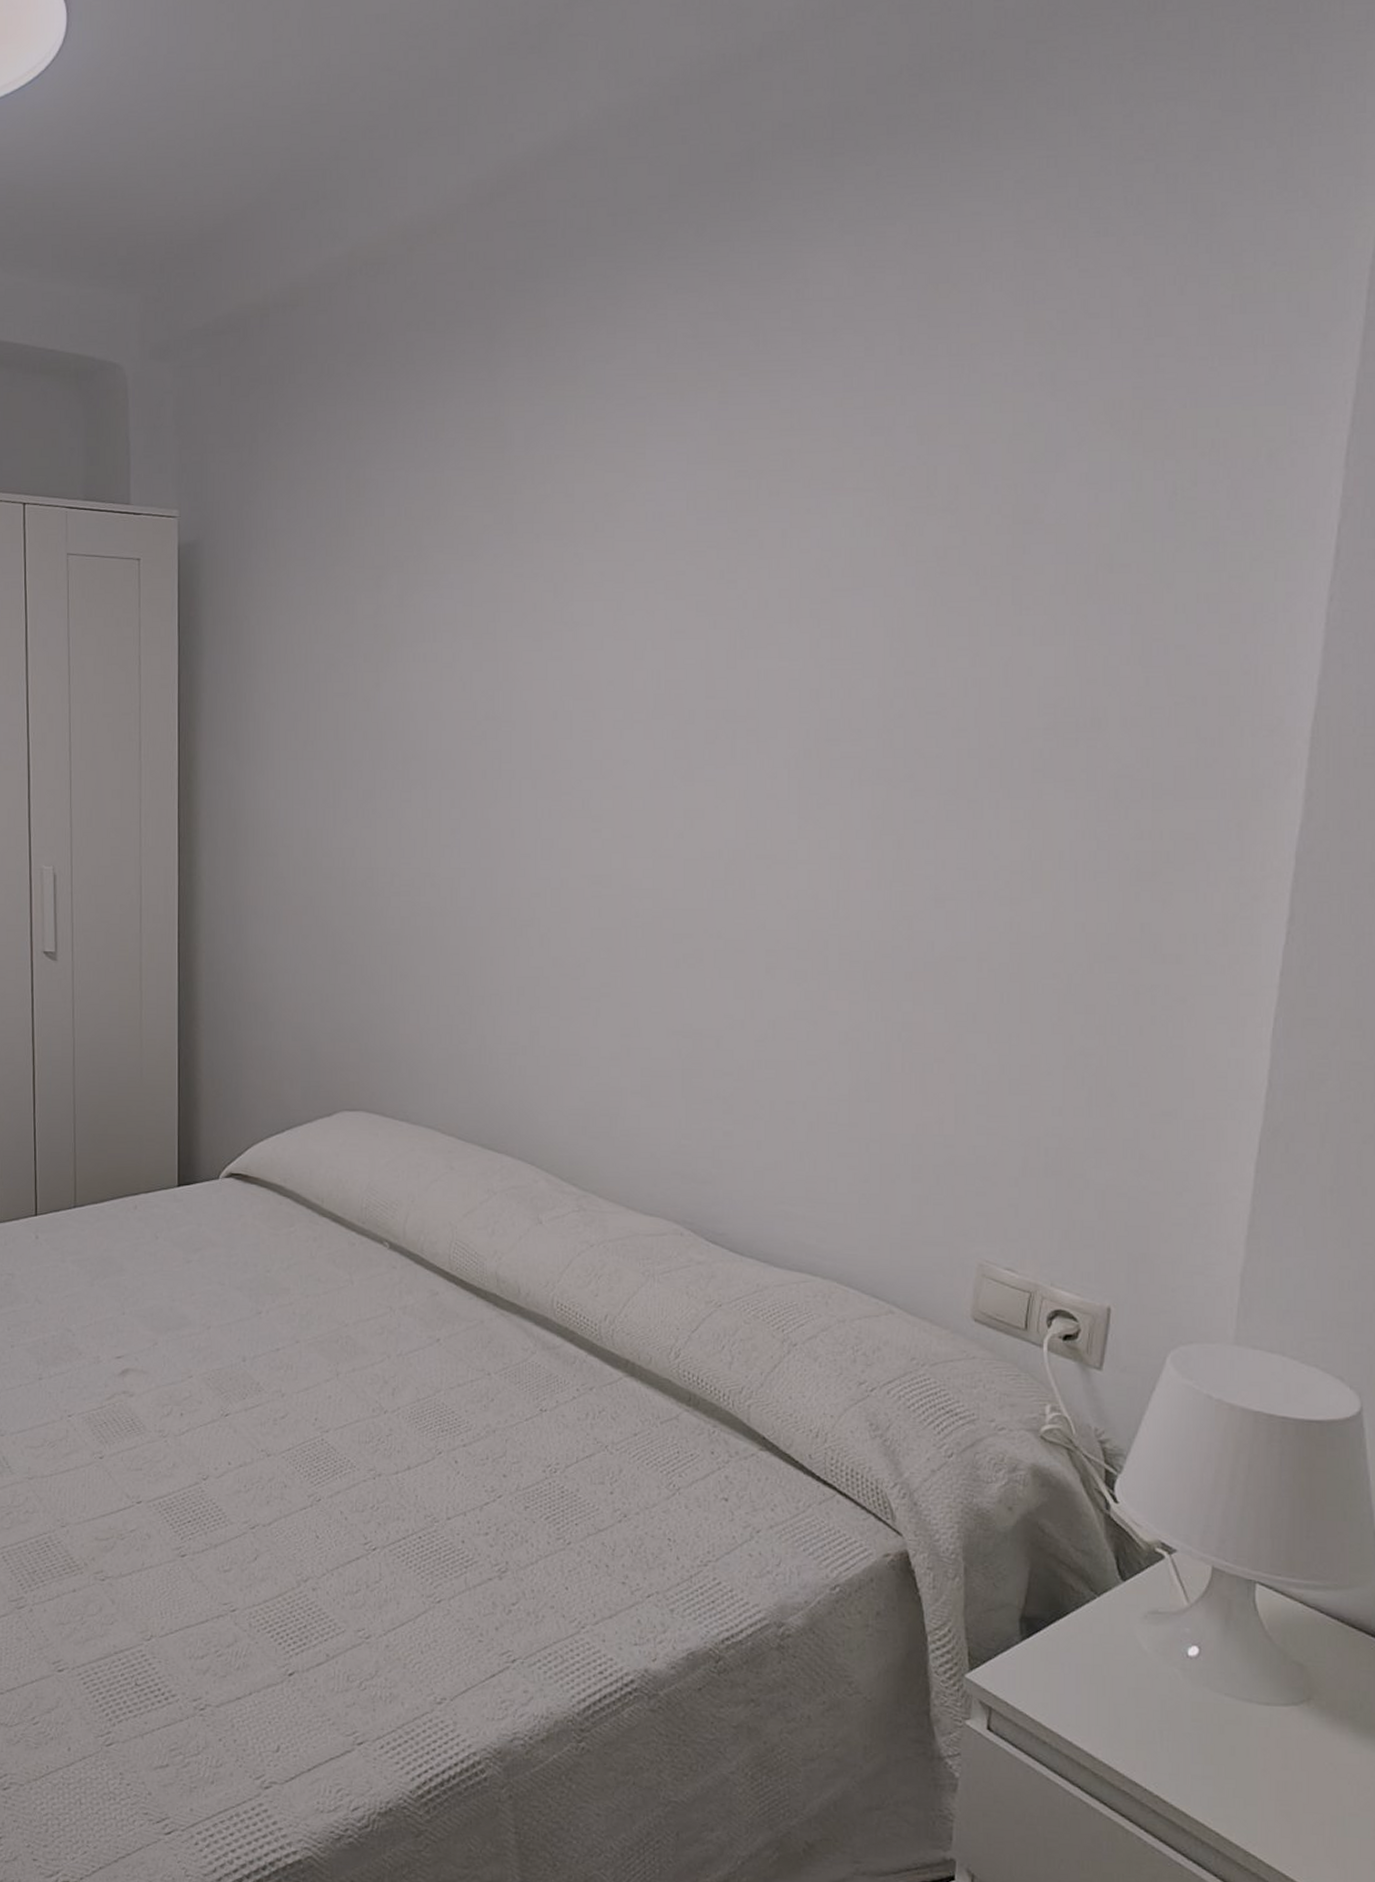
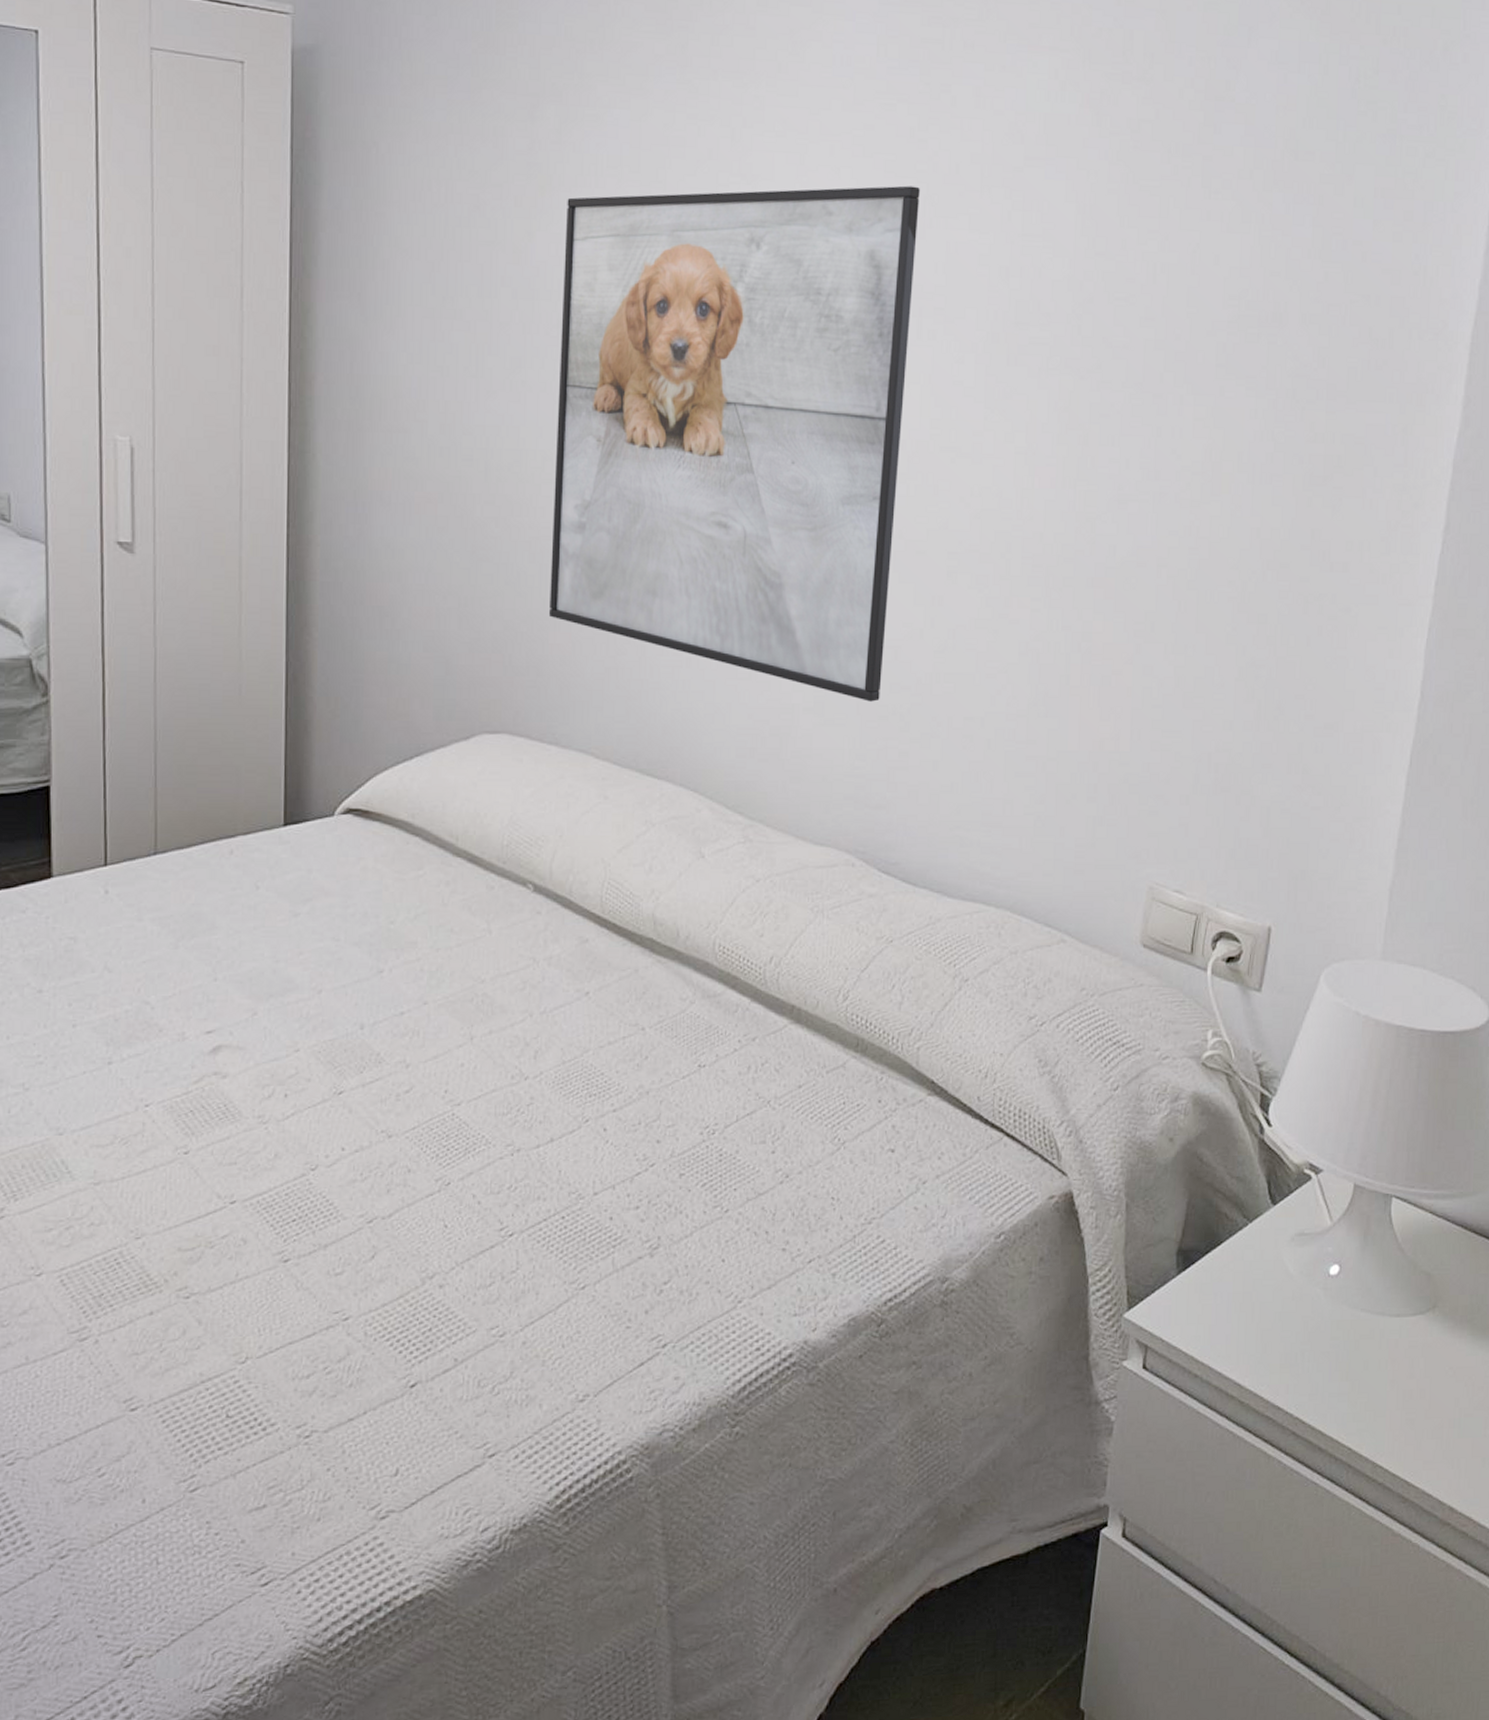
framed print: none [400,622,730,1086] -> present [549,185,920,702]

